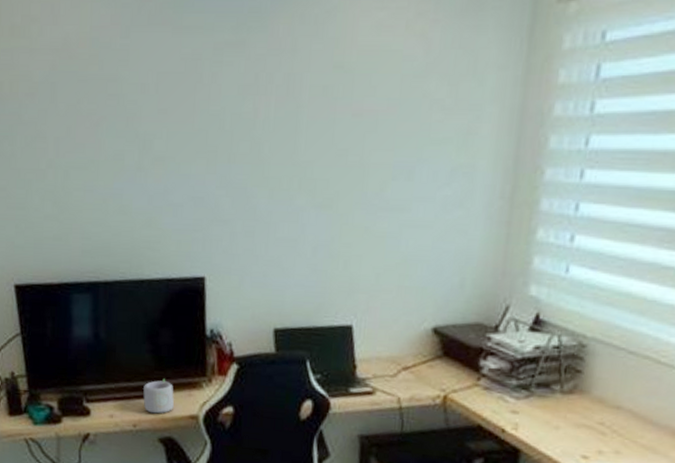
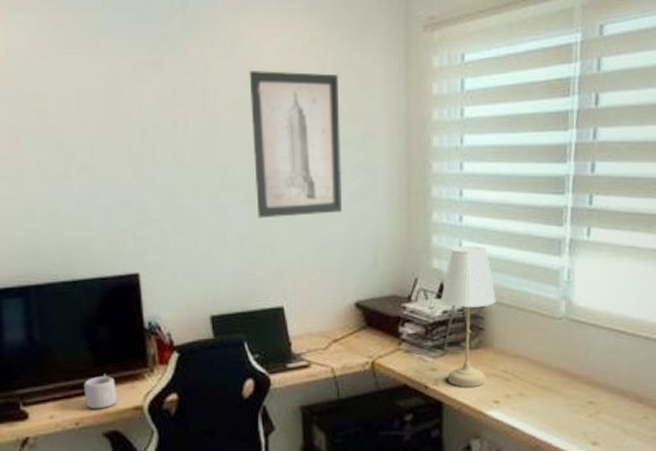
wall art: none [334,51,444,225] -> present [249,70,342,218]
desk lamp: none [529,271,603,437] -> present [440,246,496,387]

